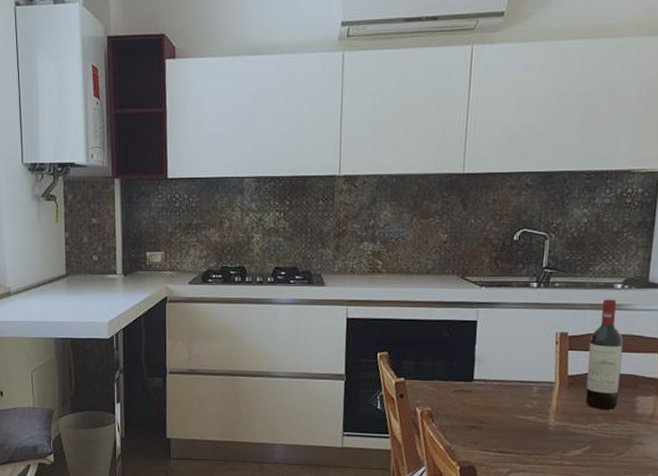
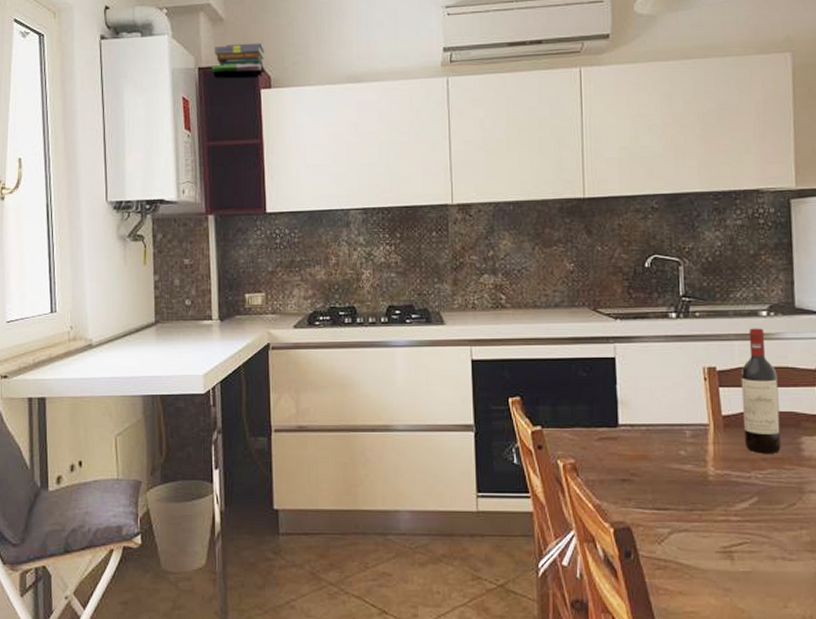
books: none [119,13,172,48] -> present [211,43,267,79]

